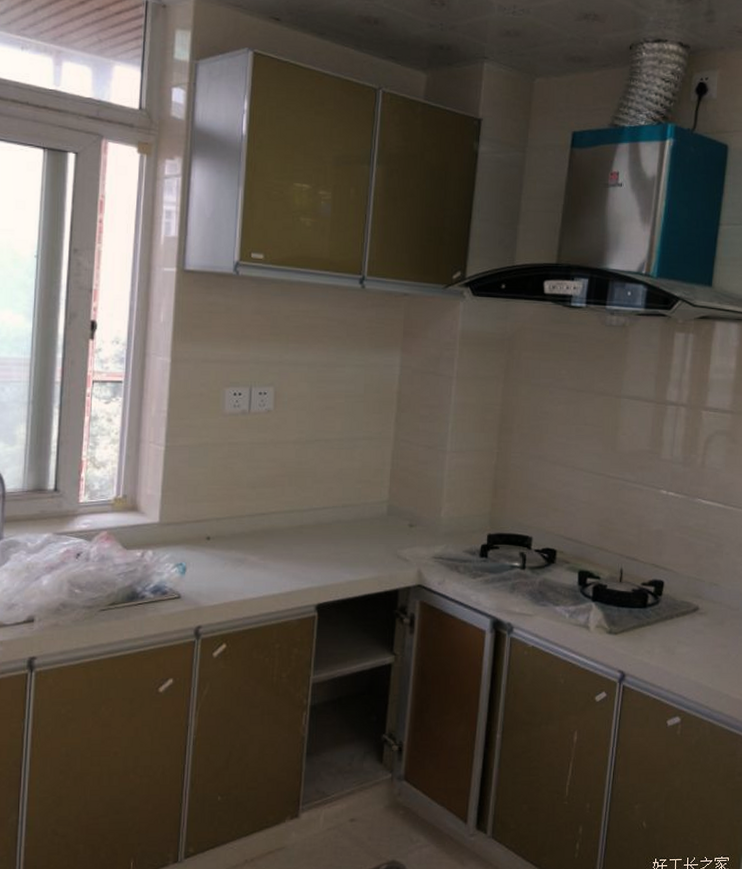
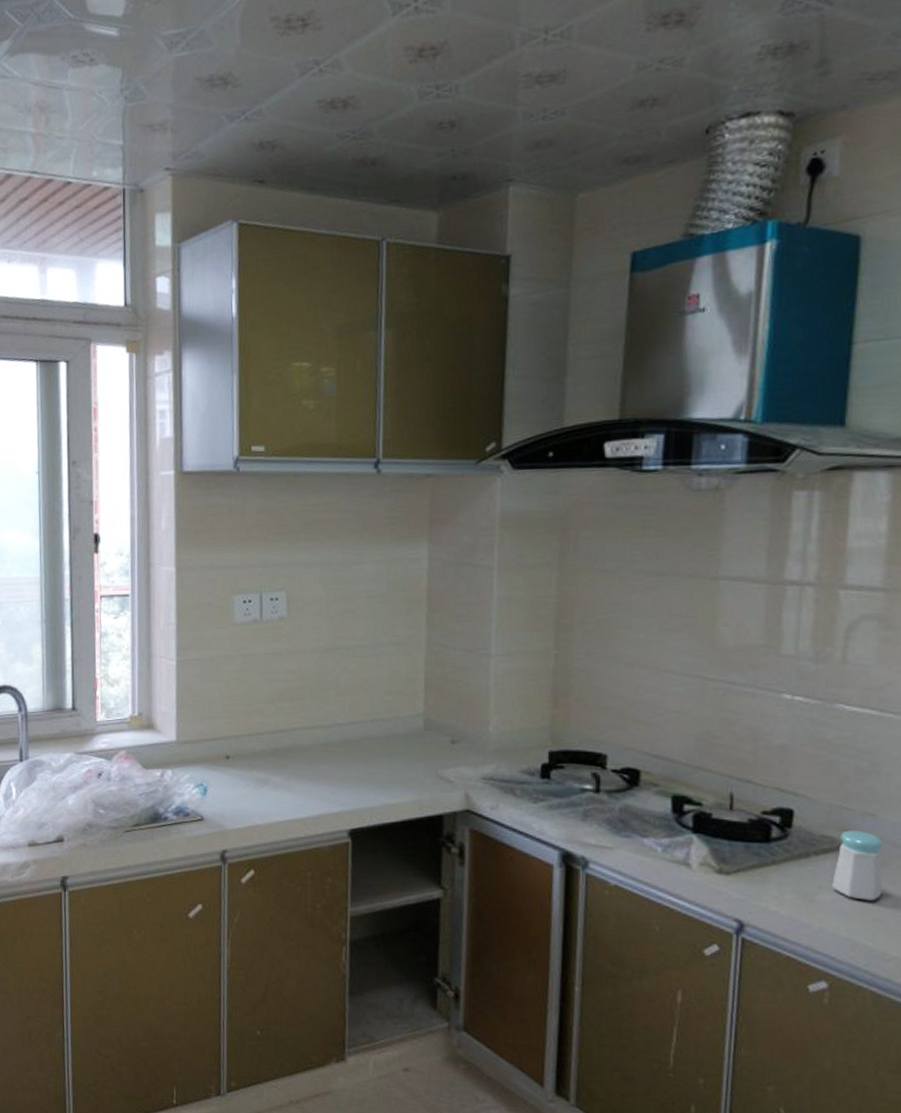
salt shaker: none [687,597,722,651] -> present [832,830,883,901]

